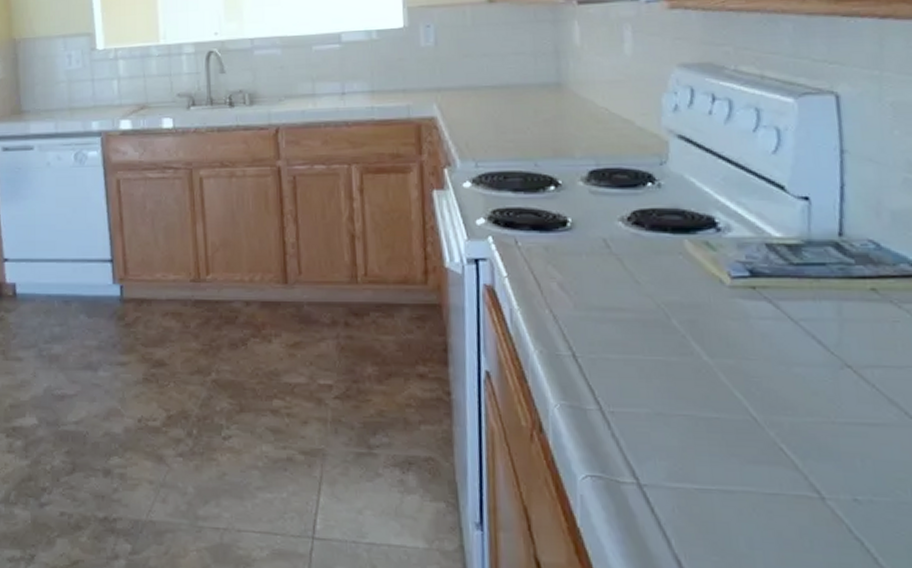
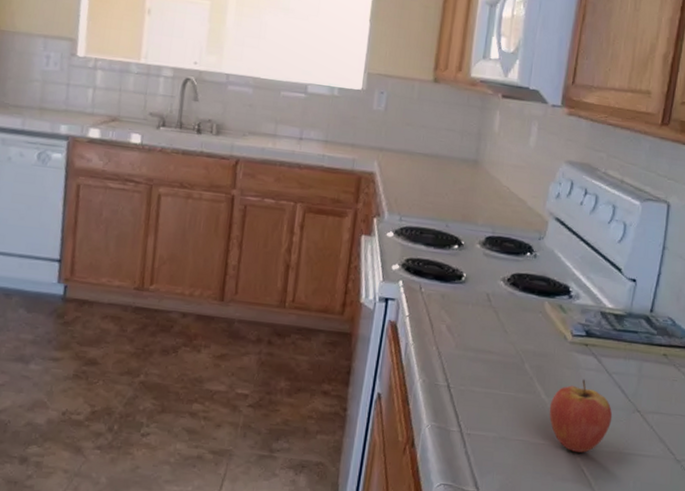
fruit: none [716,331,812,426] -> present [549,379,613,453]

